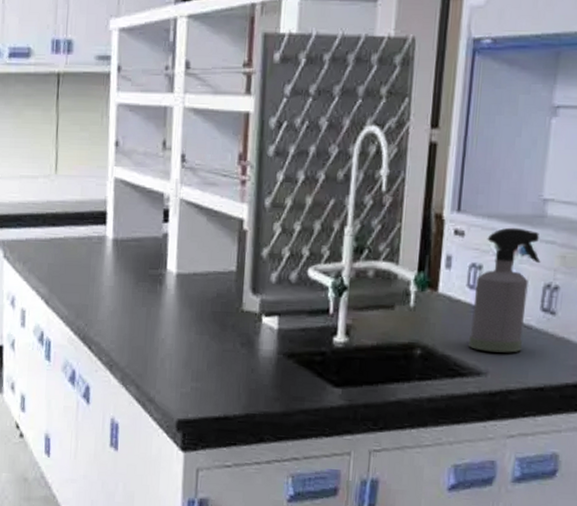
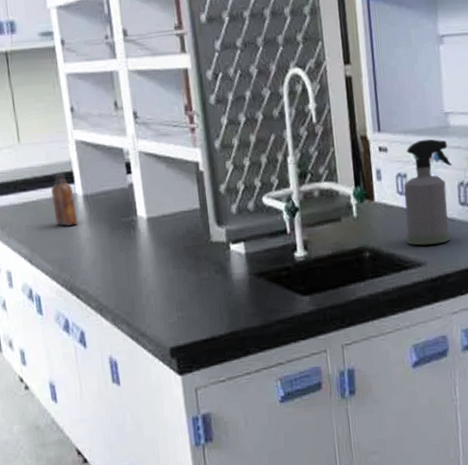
flask: none [79,213,104,270] -> present [51,174,78,226]

